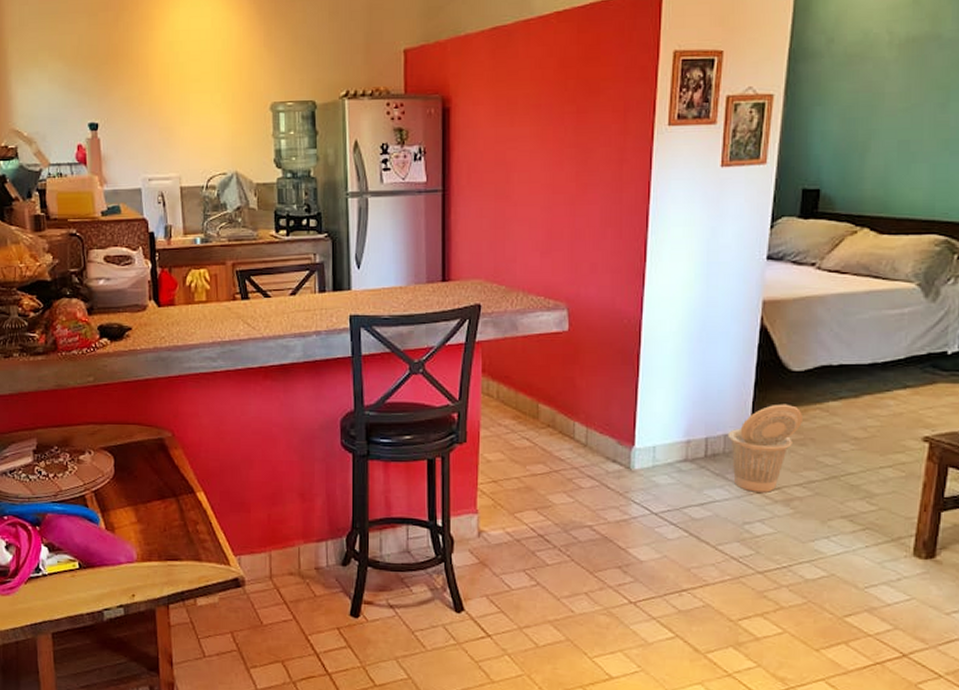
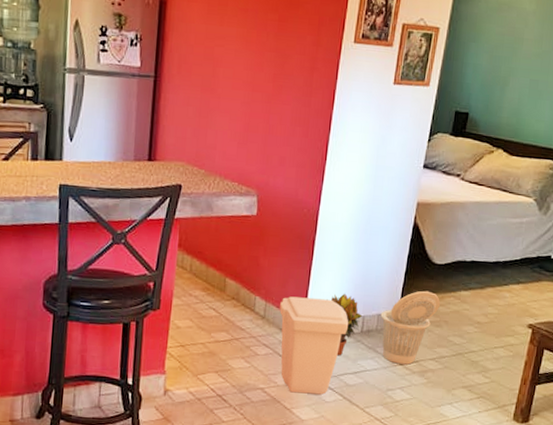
trash can: none [604,420,689,531] -> present [280,296,349,395]
potted plant: none [659,412,704,486] -> present [326,293,362,356]

